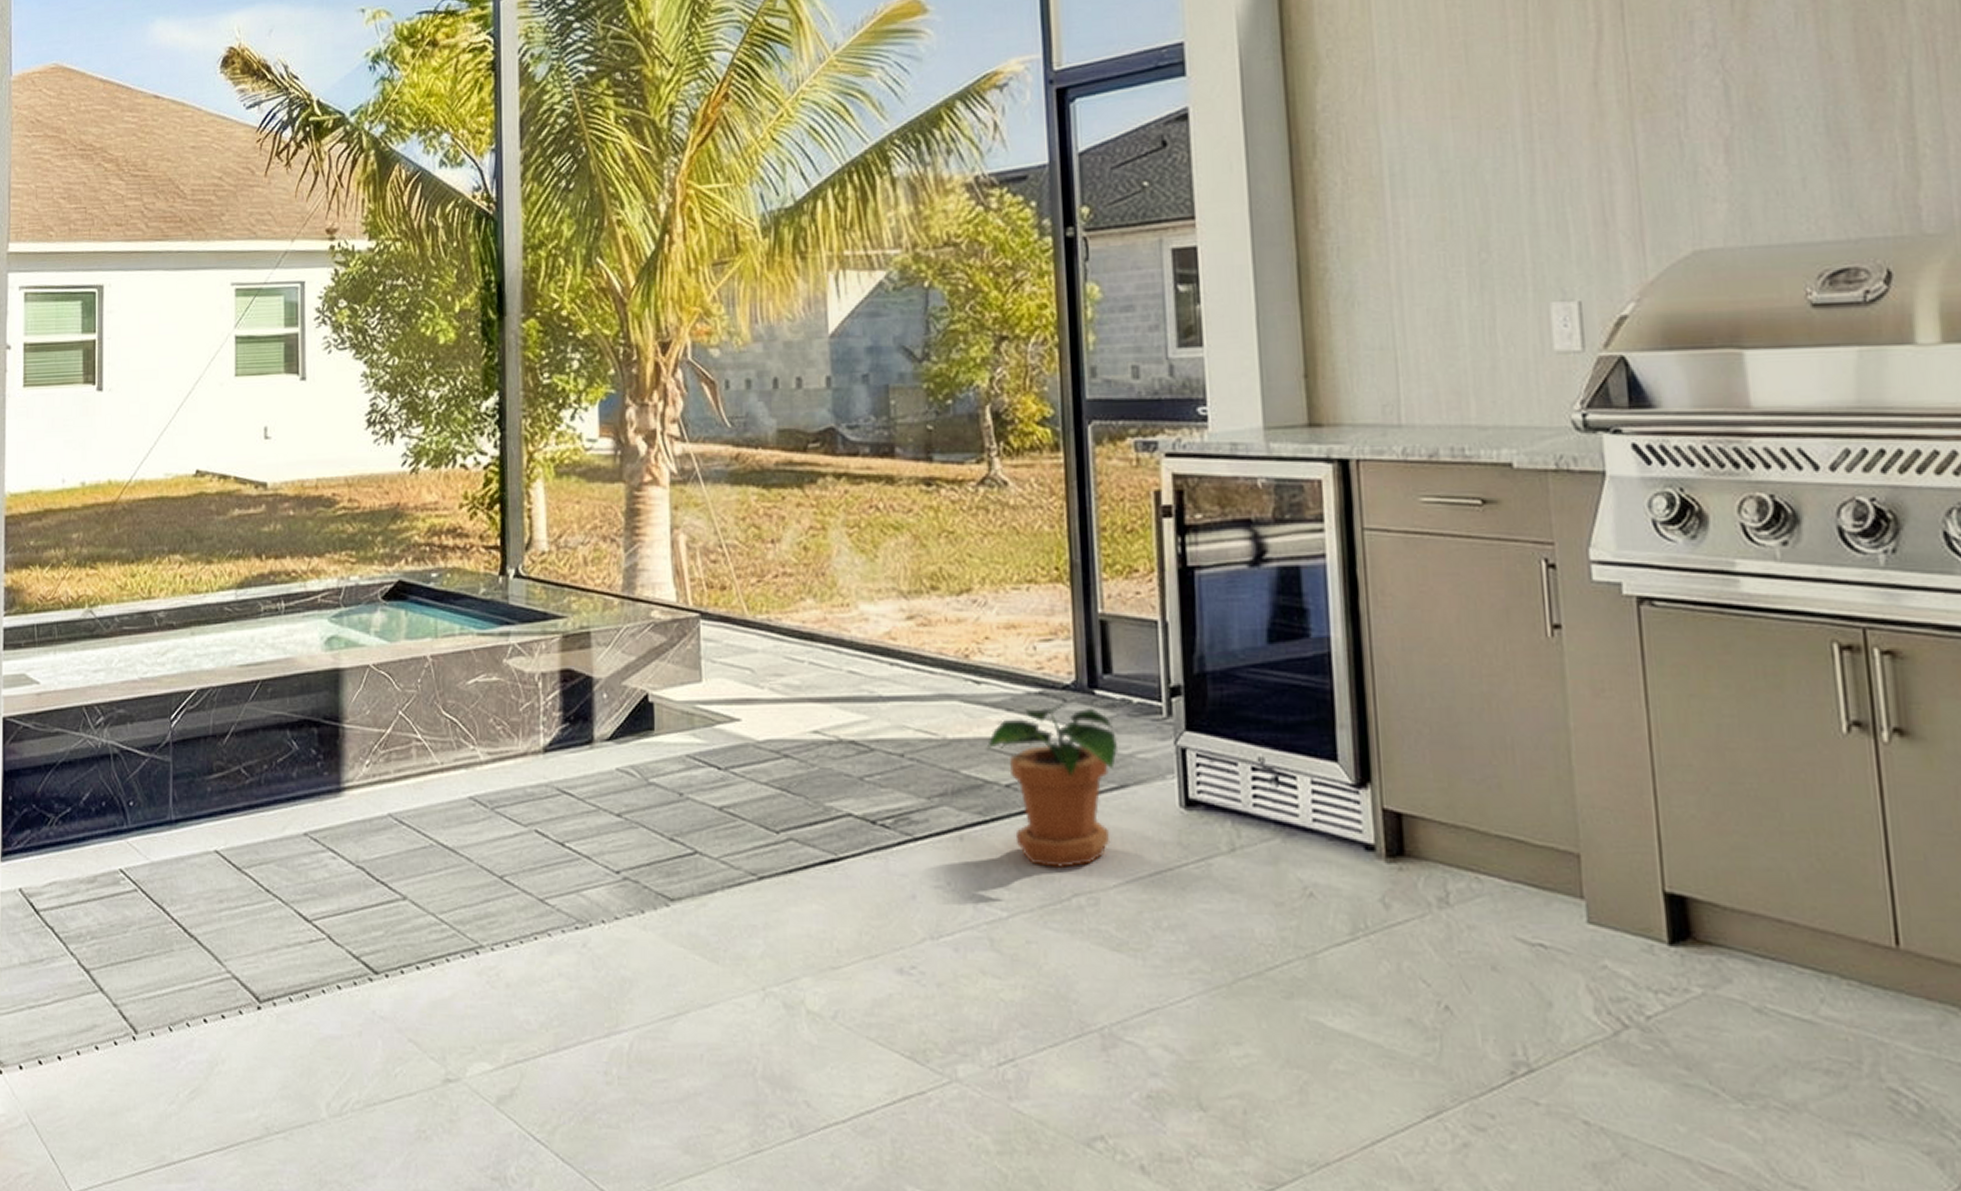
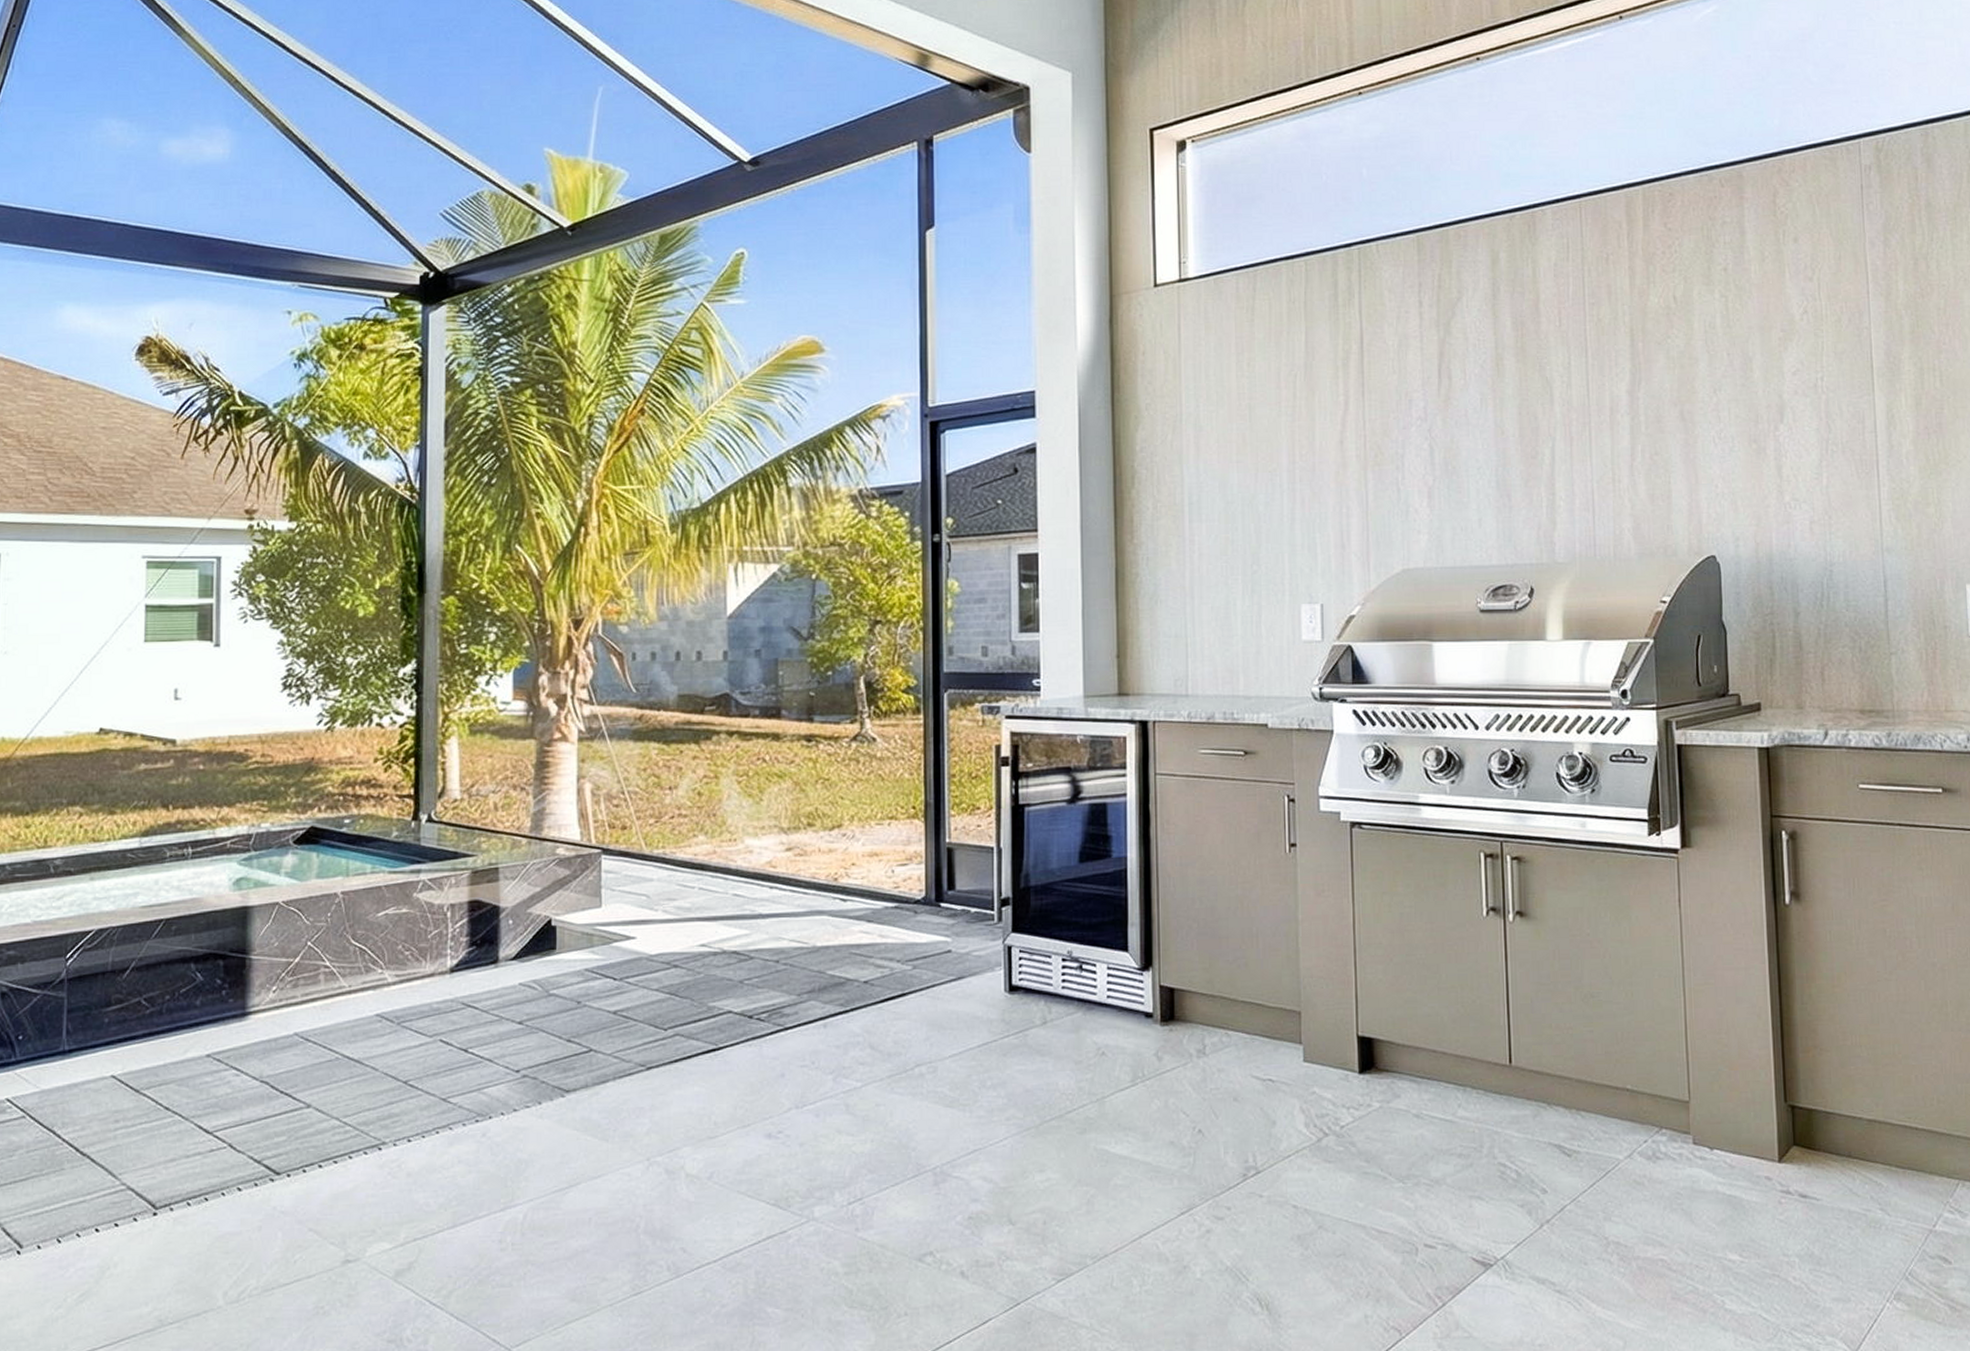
potted plant: present [987,704,1117,869] -> none [850,915,957,1046]

